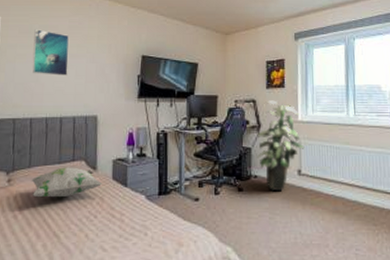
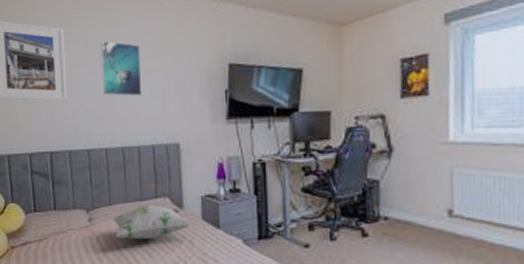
indoor plant: present [257,100,305,192] -> none [387,114,459,239]

